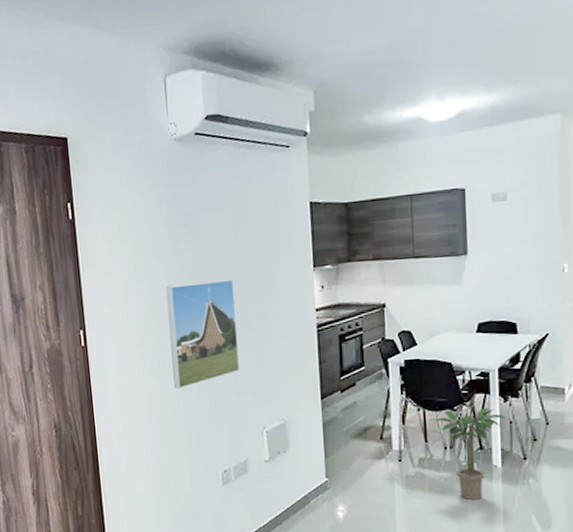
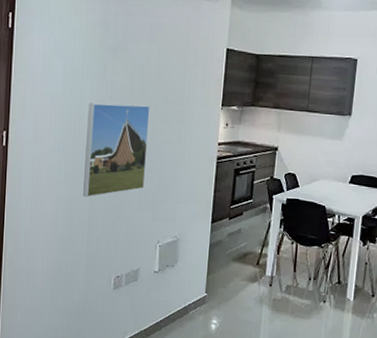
potted plant: present [436,408,505,501] -> none [306,246,362,327]

